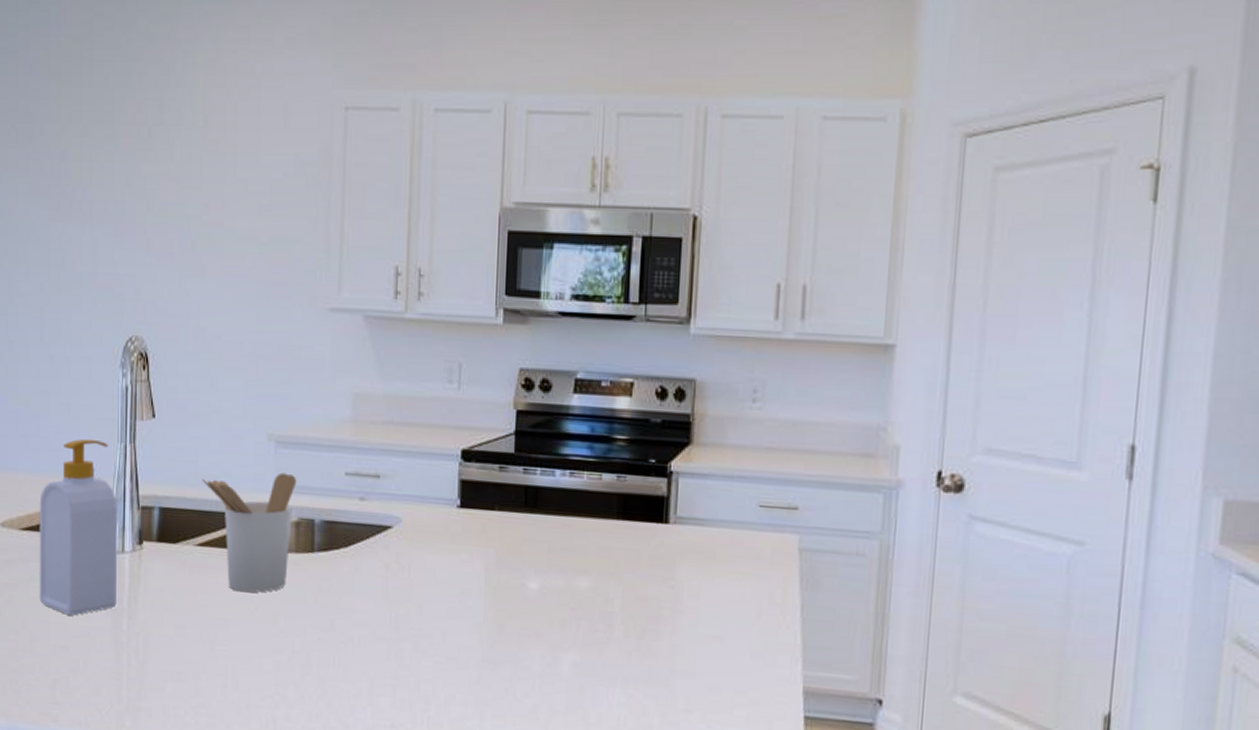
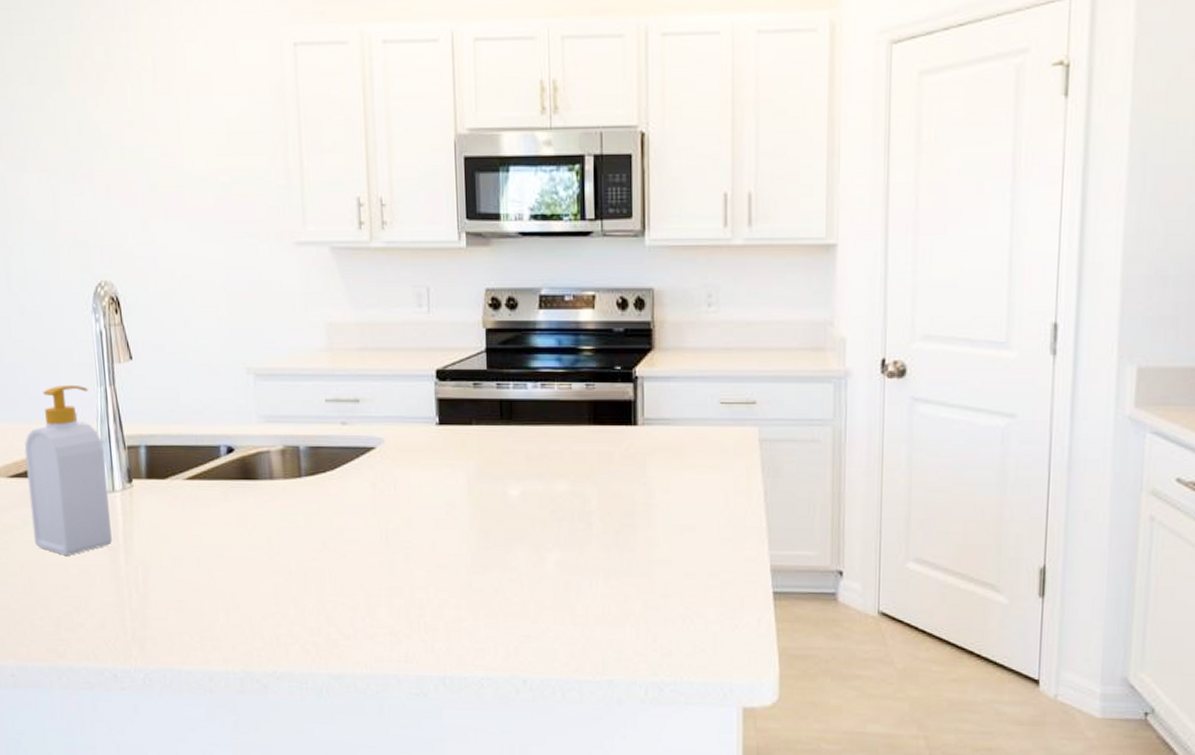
utensil holder: present [202,472,297,593] -> none [185,403,279,520]

